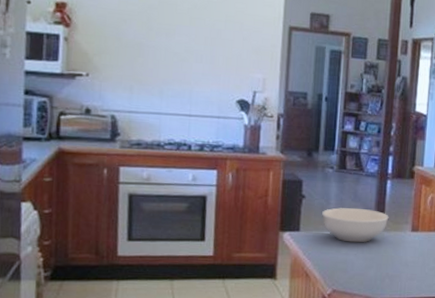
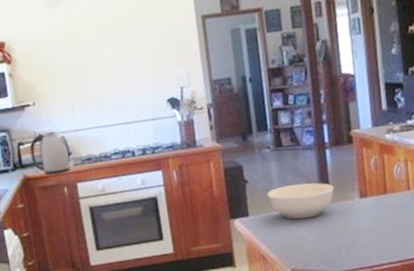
kettle: none [71,107,117,154] -> present [29,131,71,176]

